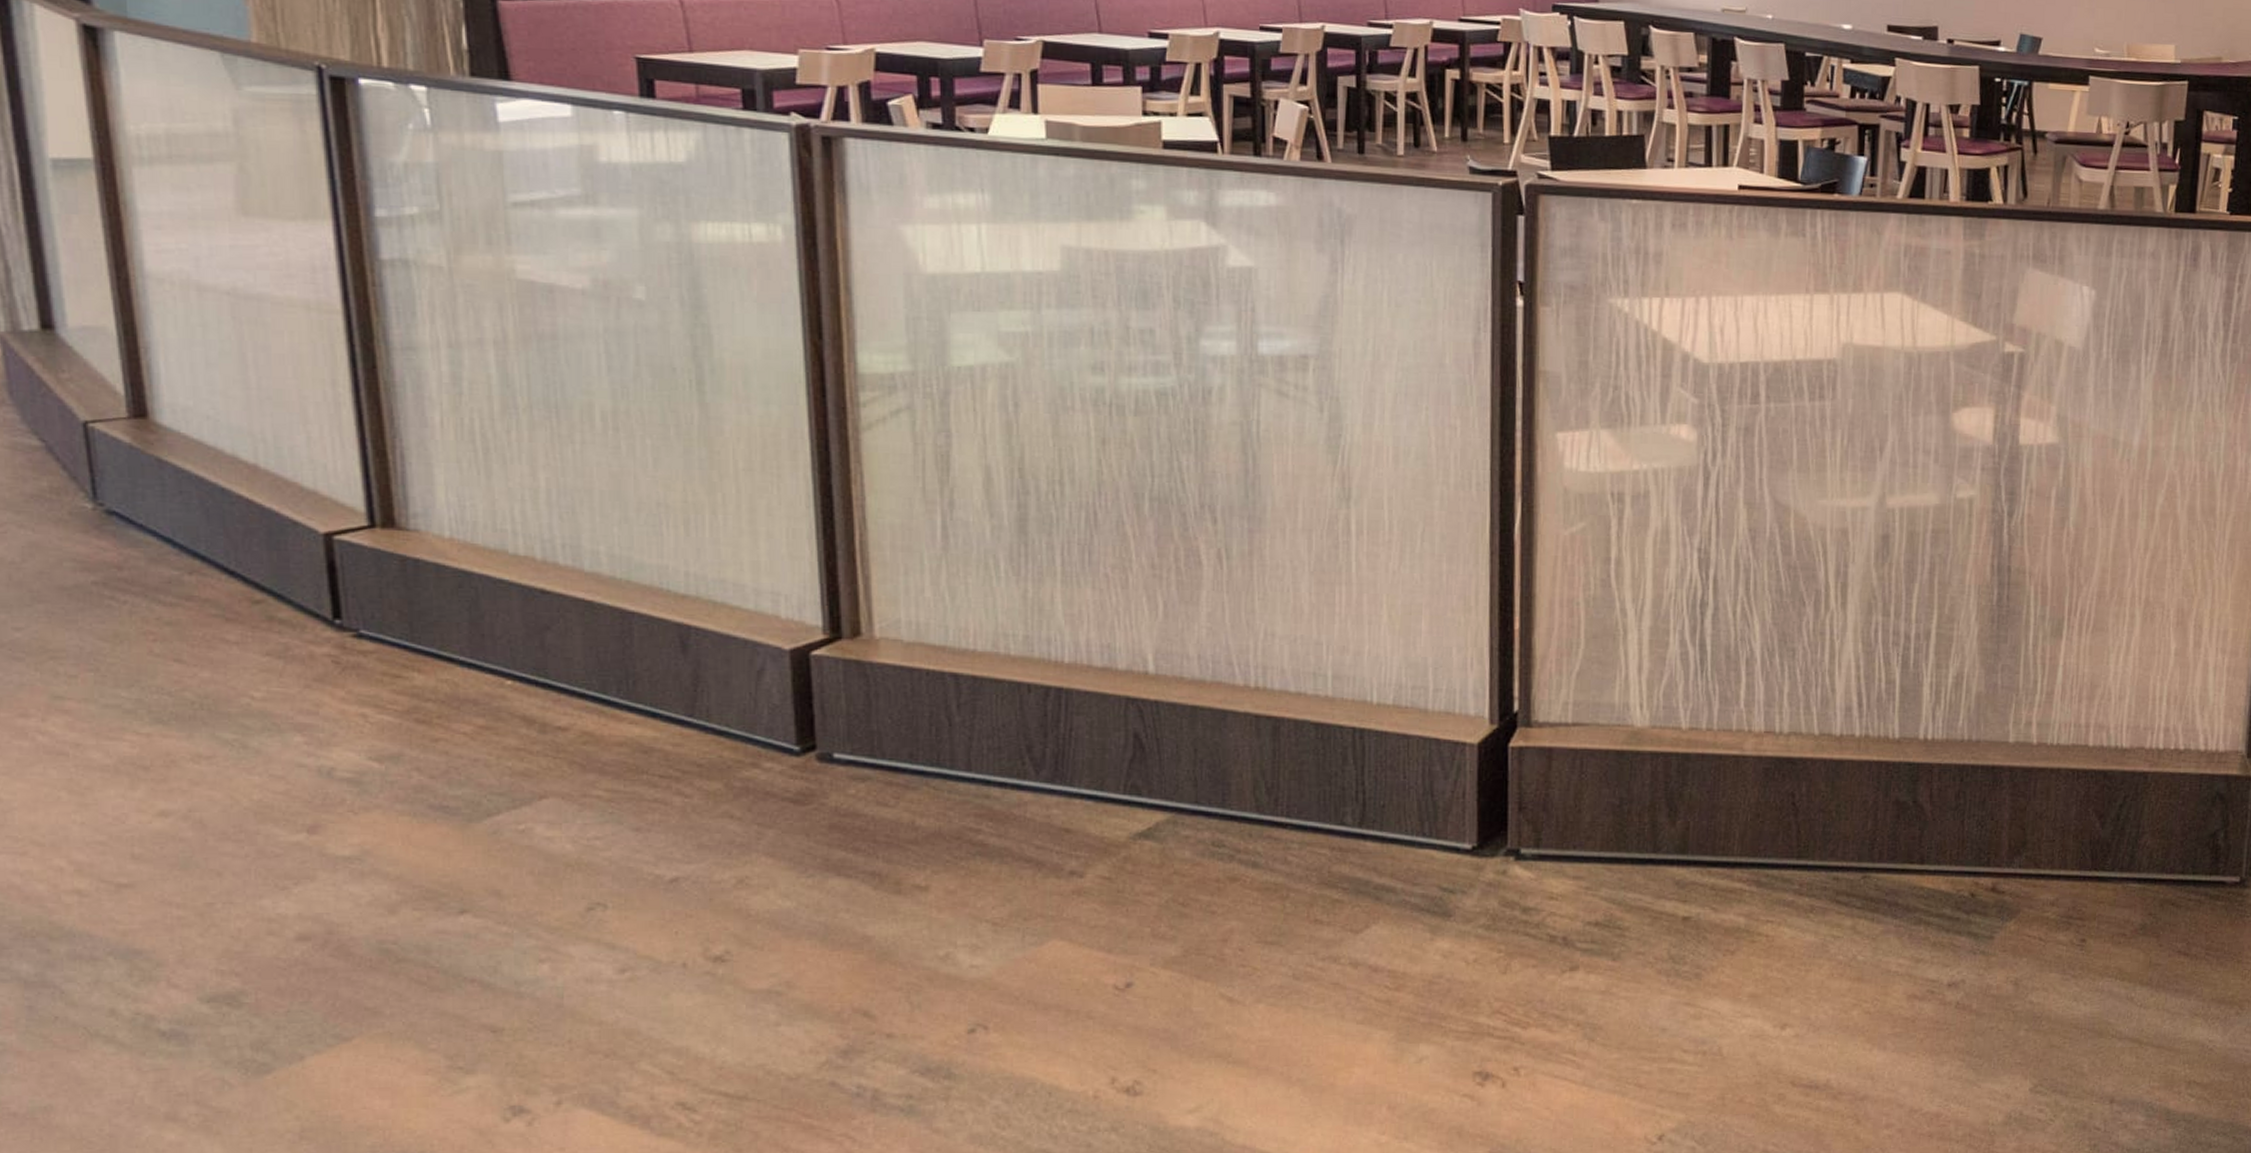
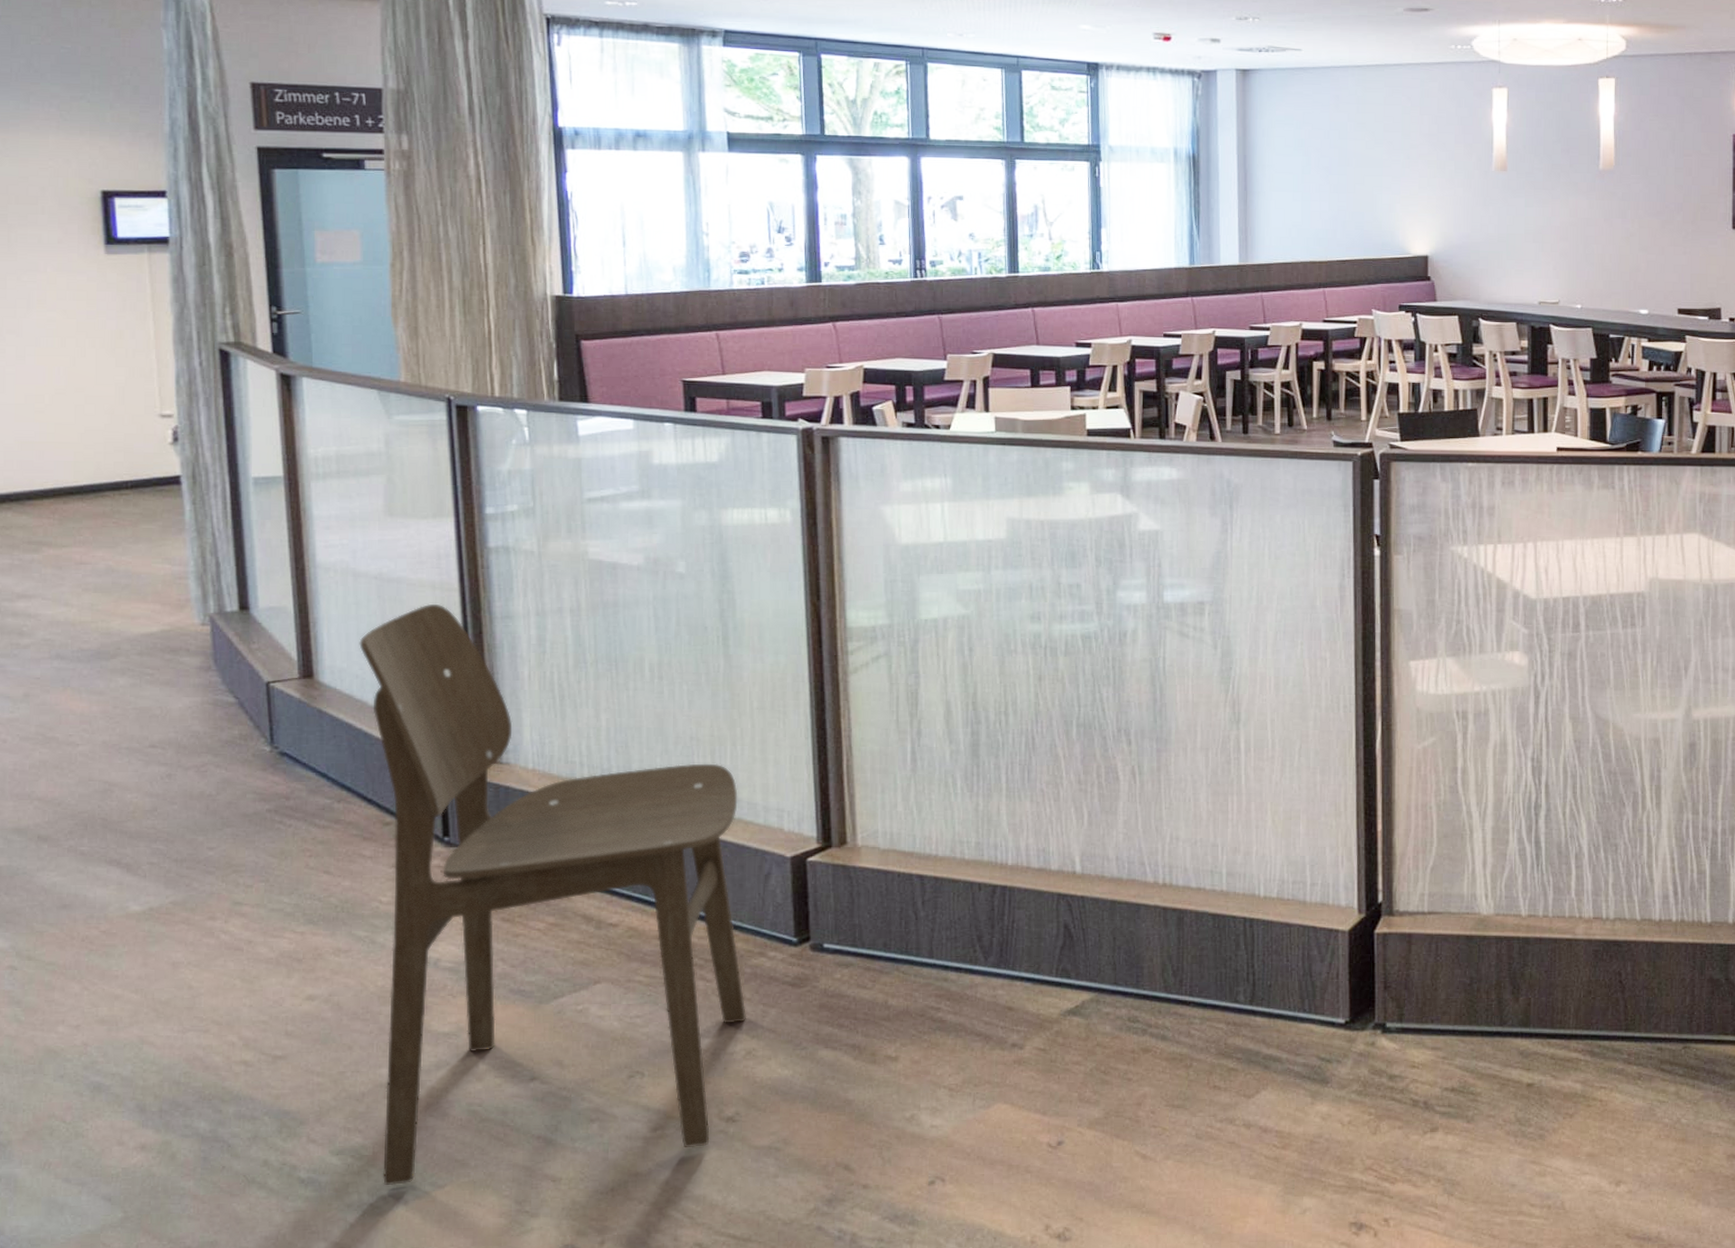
dining chair: none [209,328,738,1039] -> present [359,603,747,1186]

